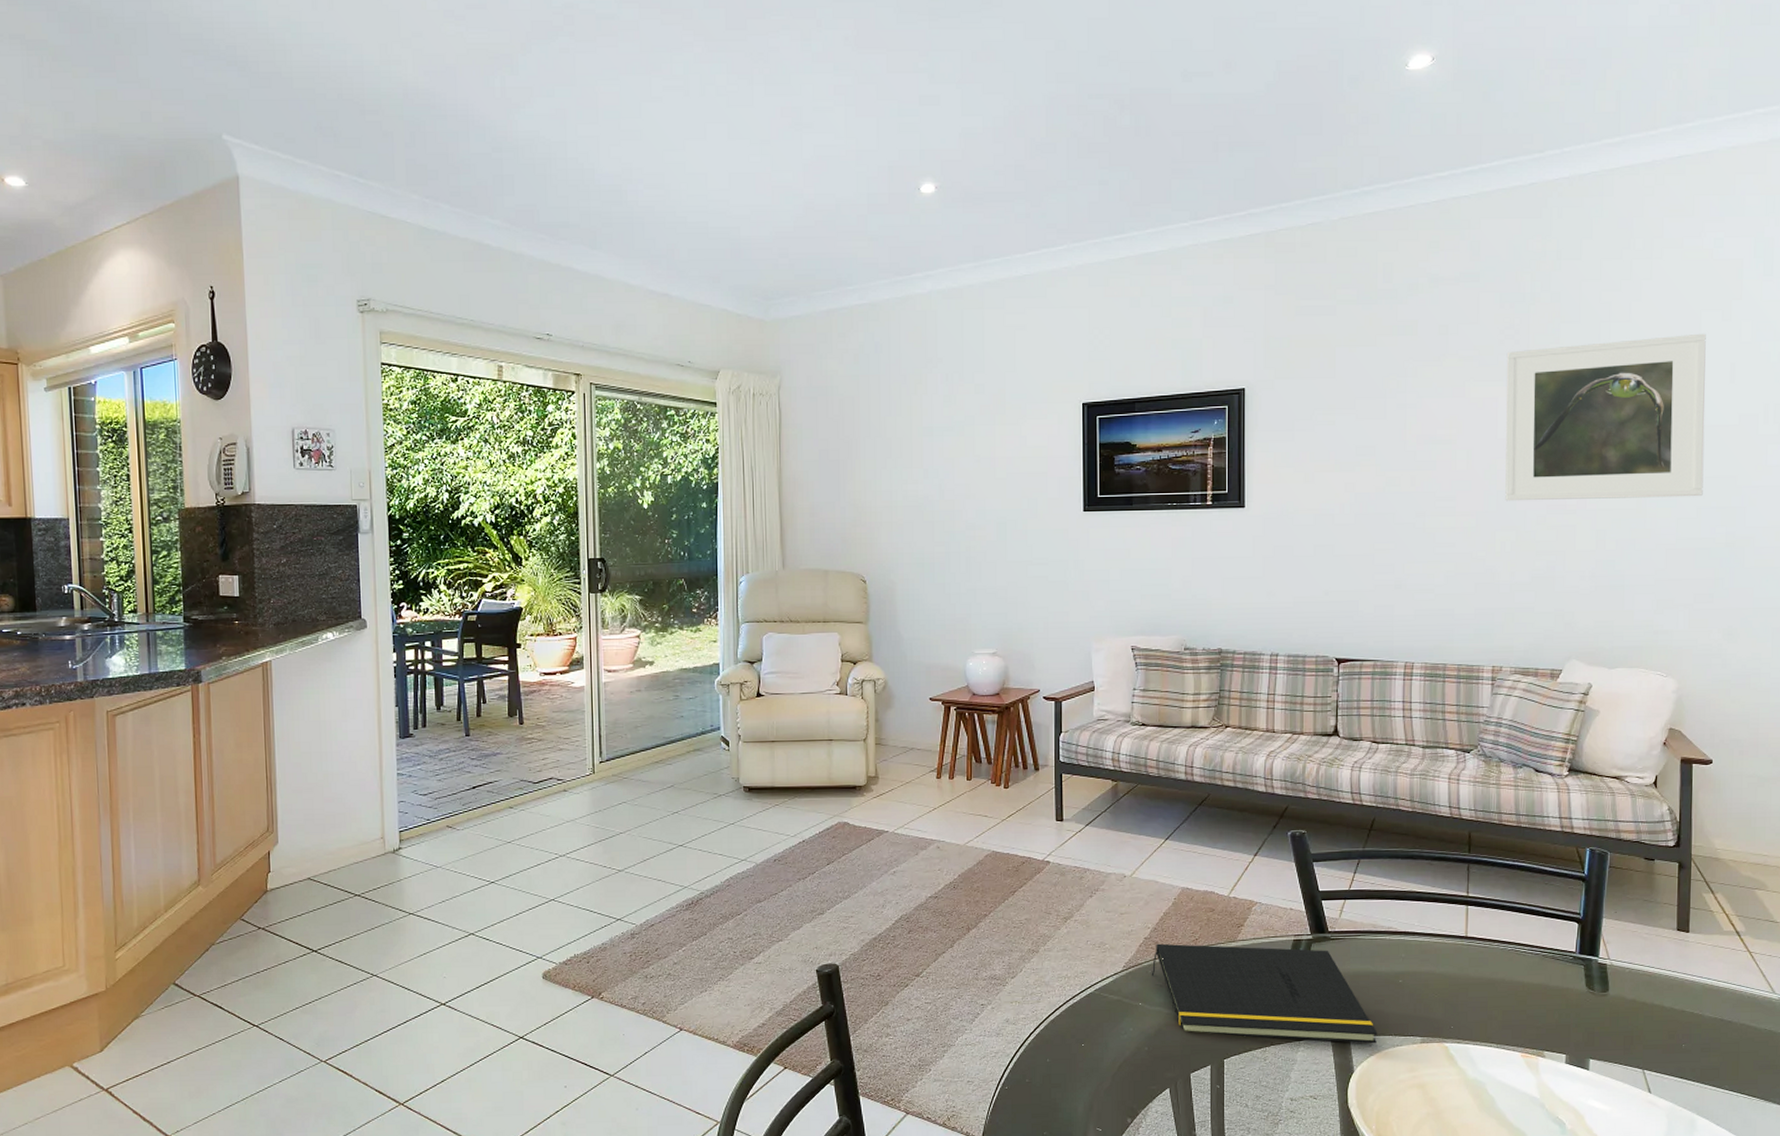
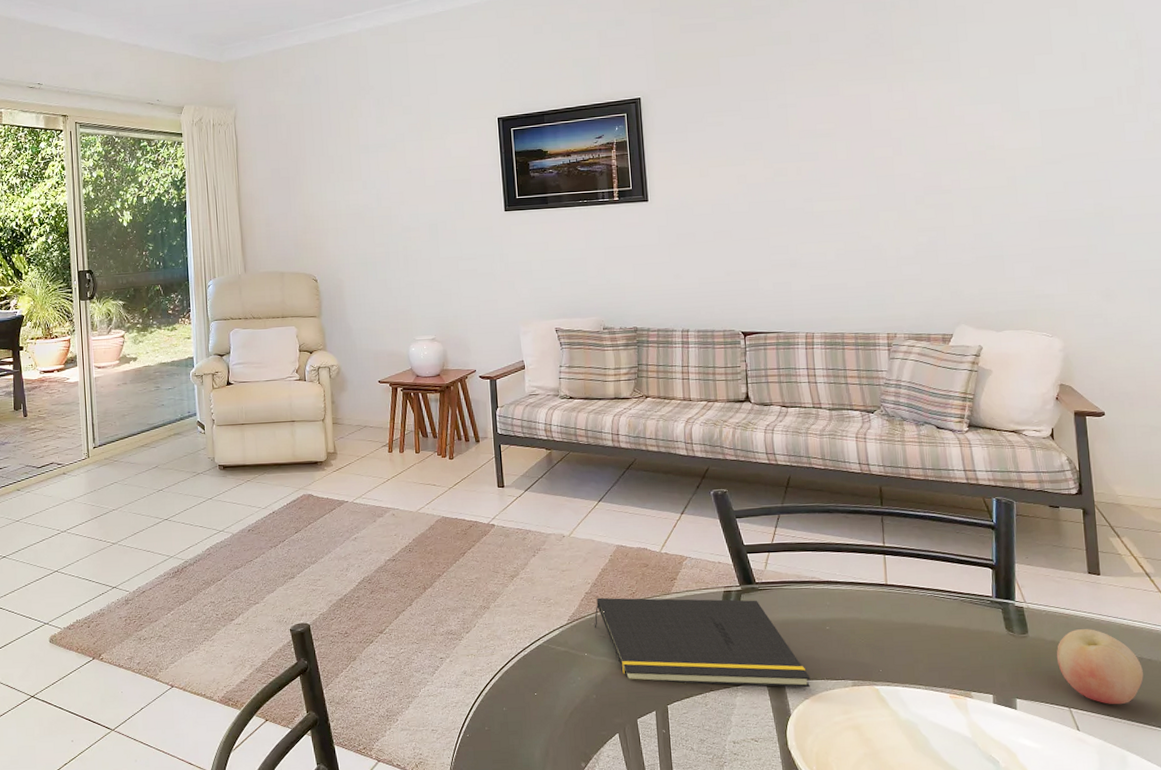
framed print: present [1505,333,1706,501] -> none [873,28,1068,185]
fruit: none [1635,988,1722,1067] -> present [1056,629,1144,705]

